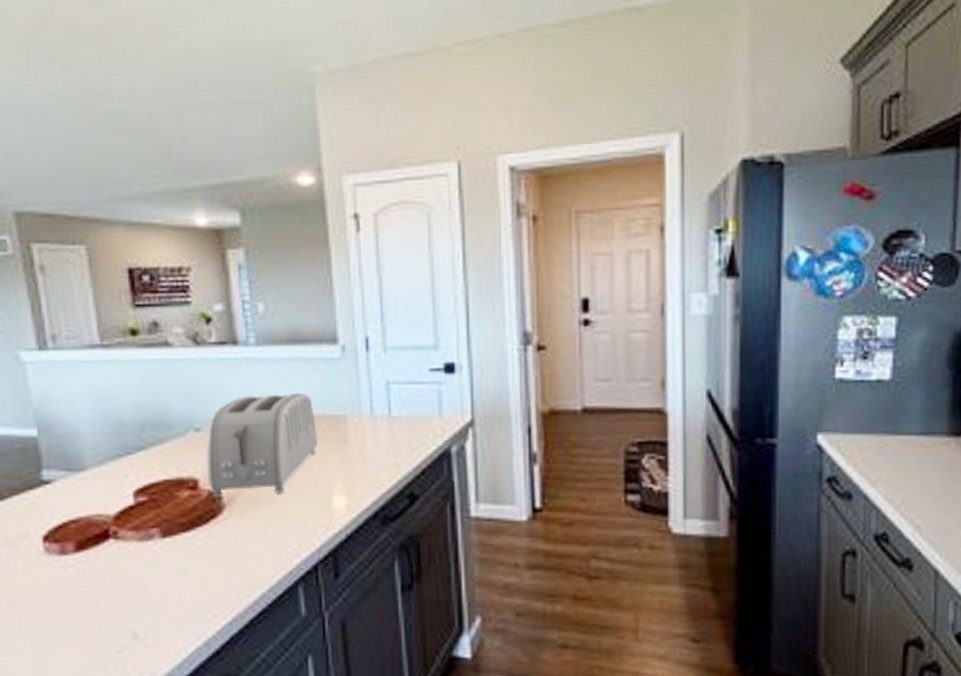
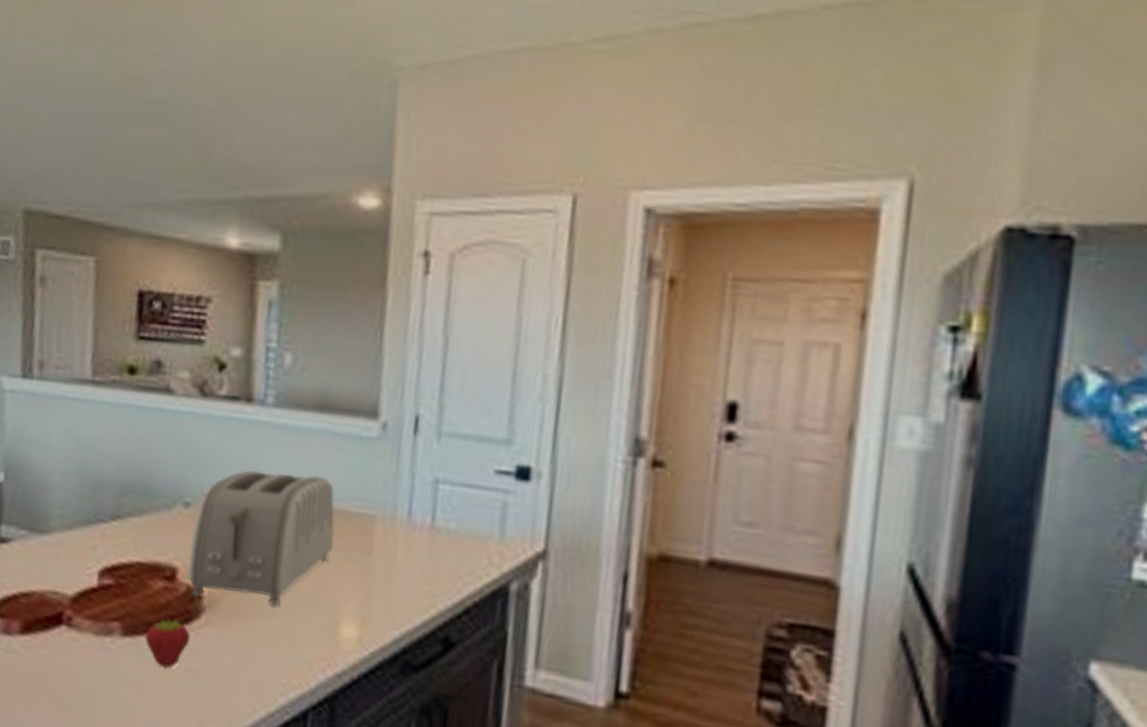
fruit: none [181,516,218,556] -> present [145,618,191,669]

